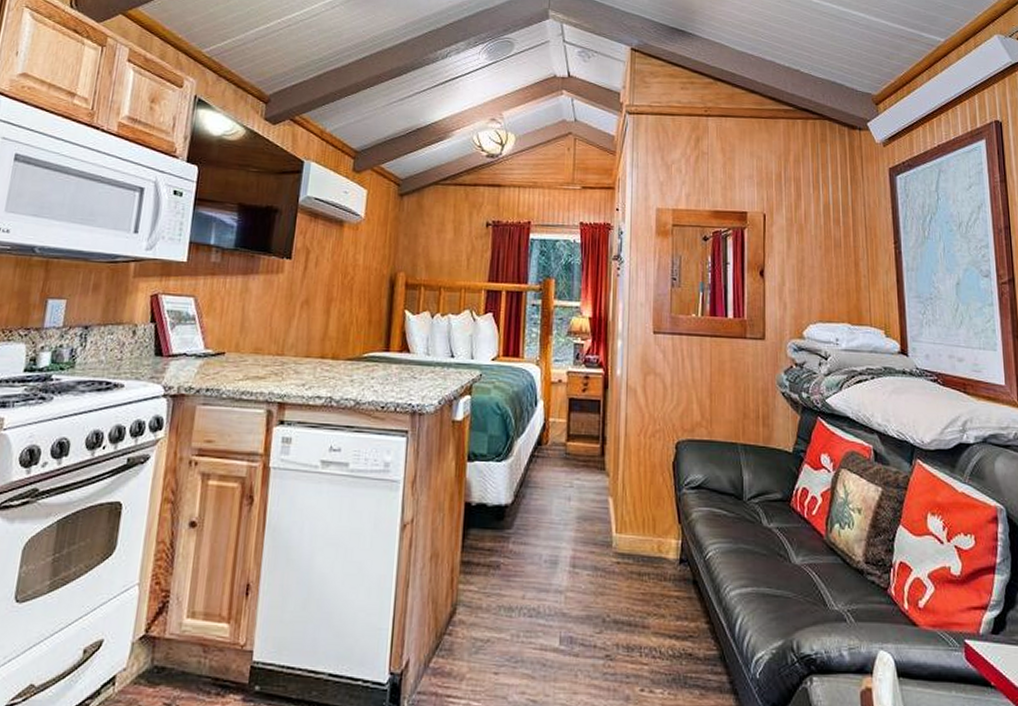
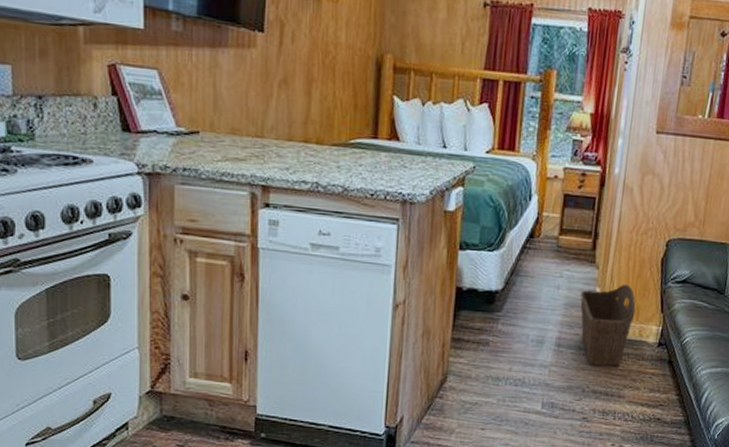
wicker basket: none [592,492,652,590] -> present [580,284,636,366]

